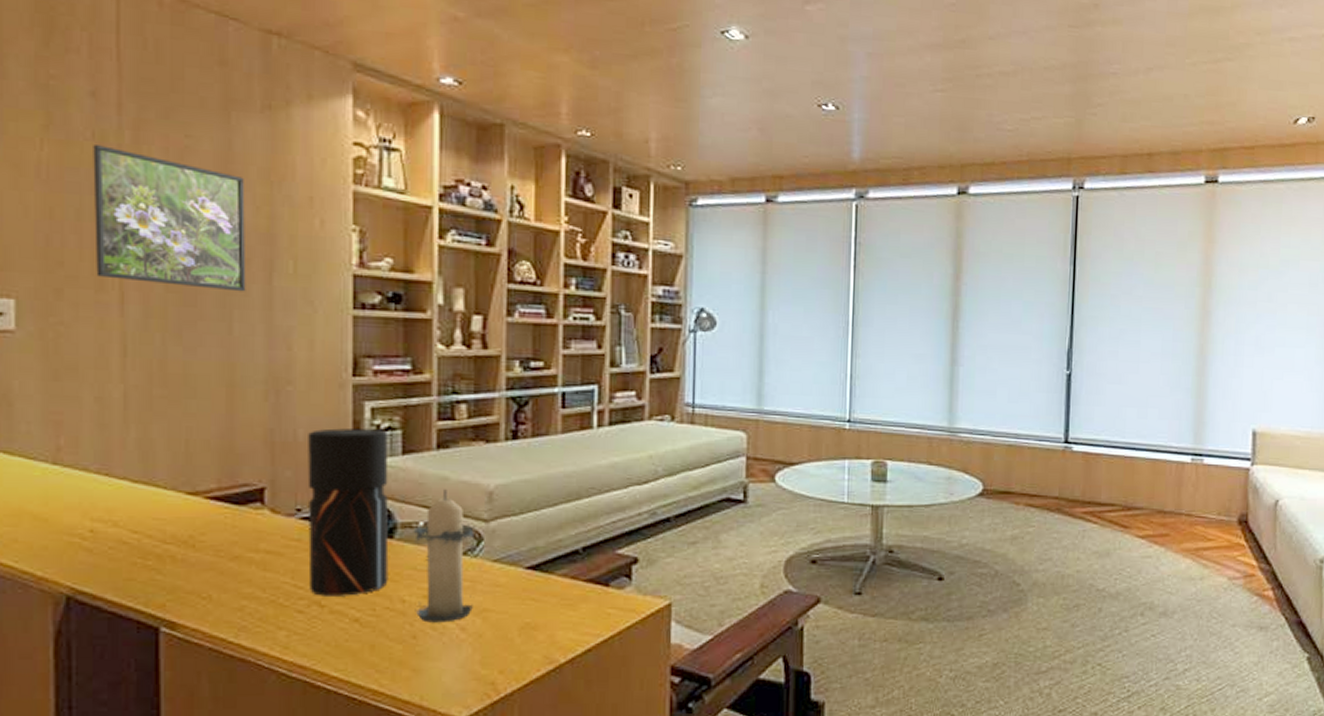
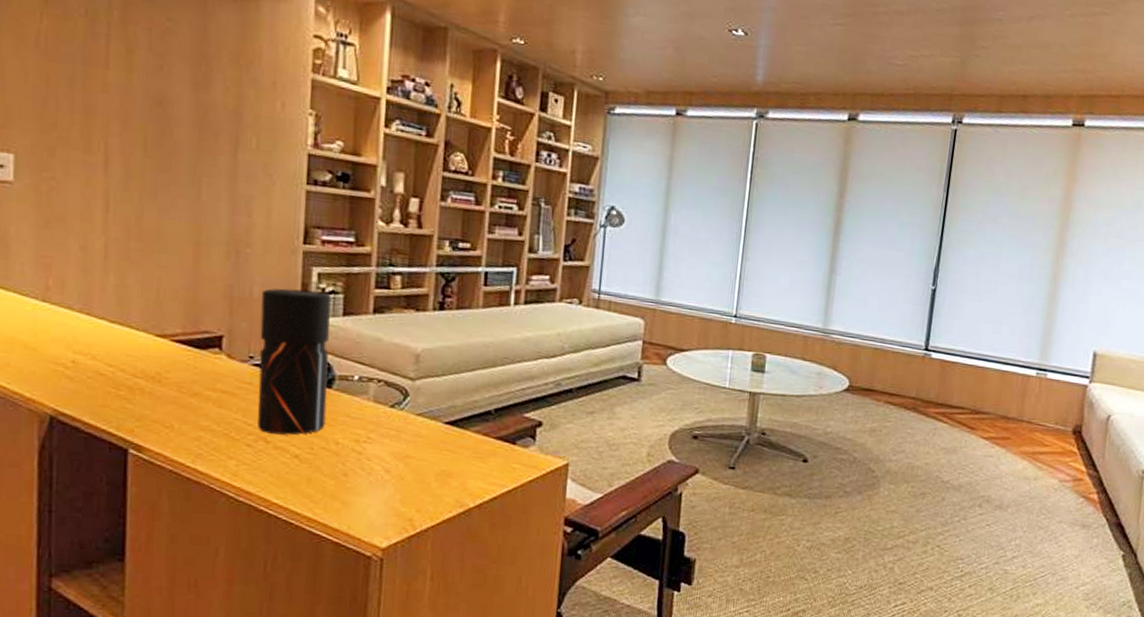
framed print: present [93,145,246,292] -> none [84,21,217,162]
candle: present [414,489,476,623] -> none [348,349,403,465]

